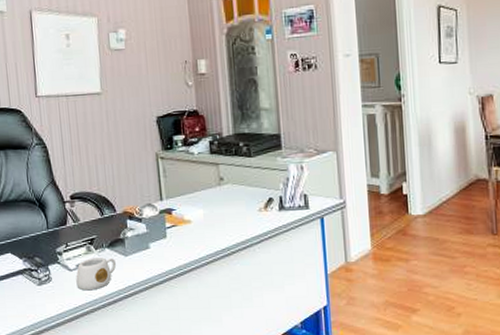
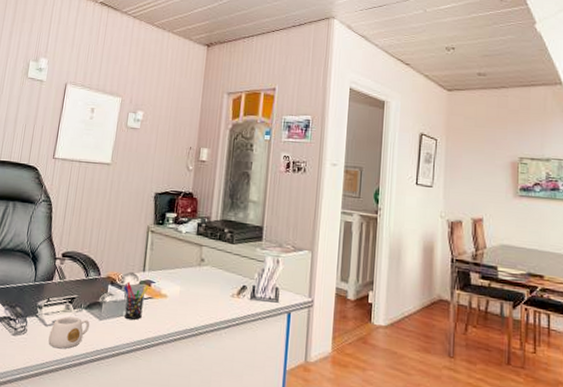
pen holder: none [143,213,170,250] -> present [123,281,149,320]

